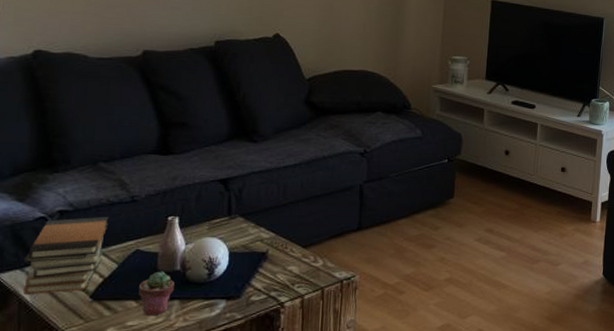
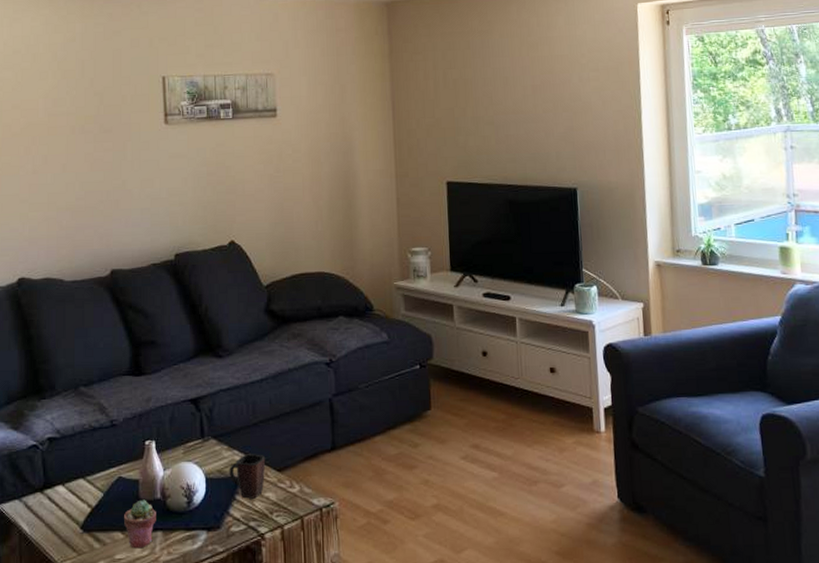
book stack: present [23,216,109,294] -> none [21,442,92,525]
mug: none [253,231,292,272] -> present [229,454,266,499]

